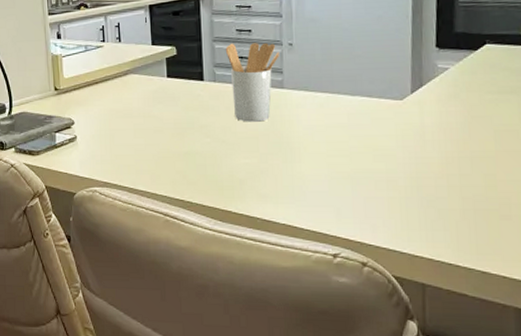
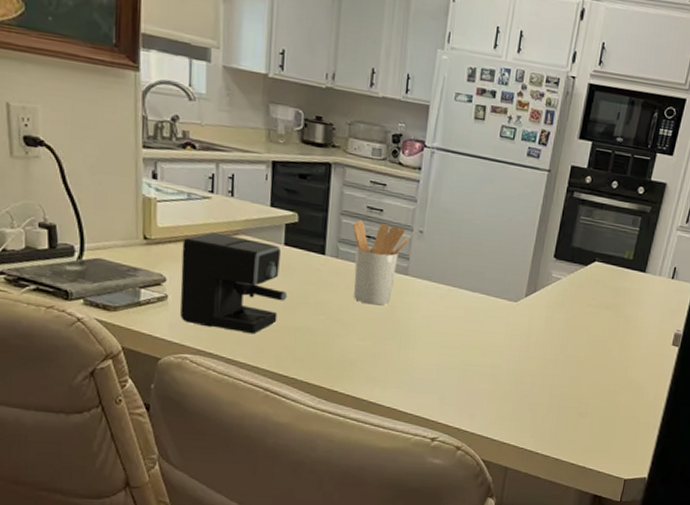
coffee maker: none [84,75,175,163] -> present [180,232,288,334]

